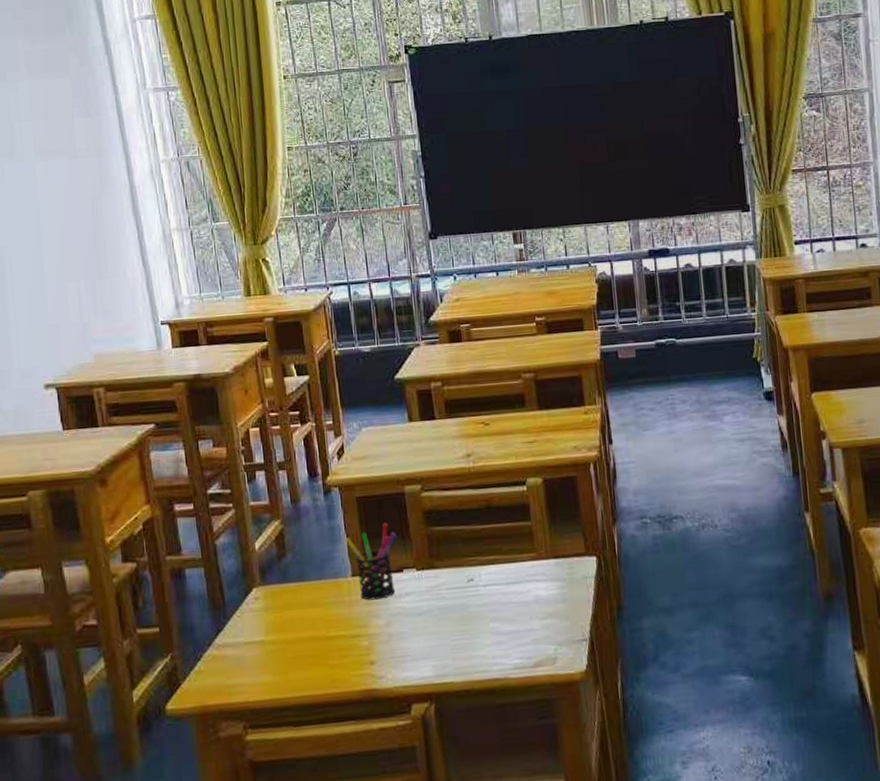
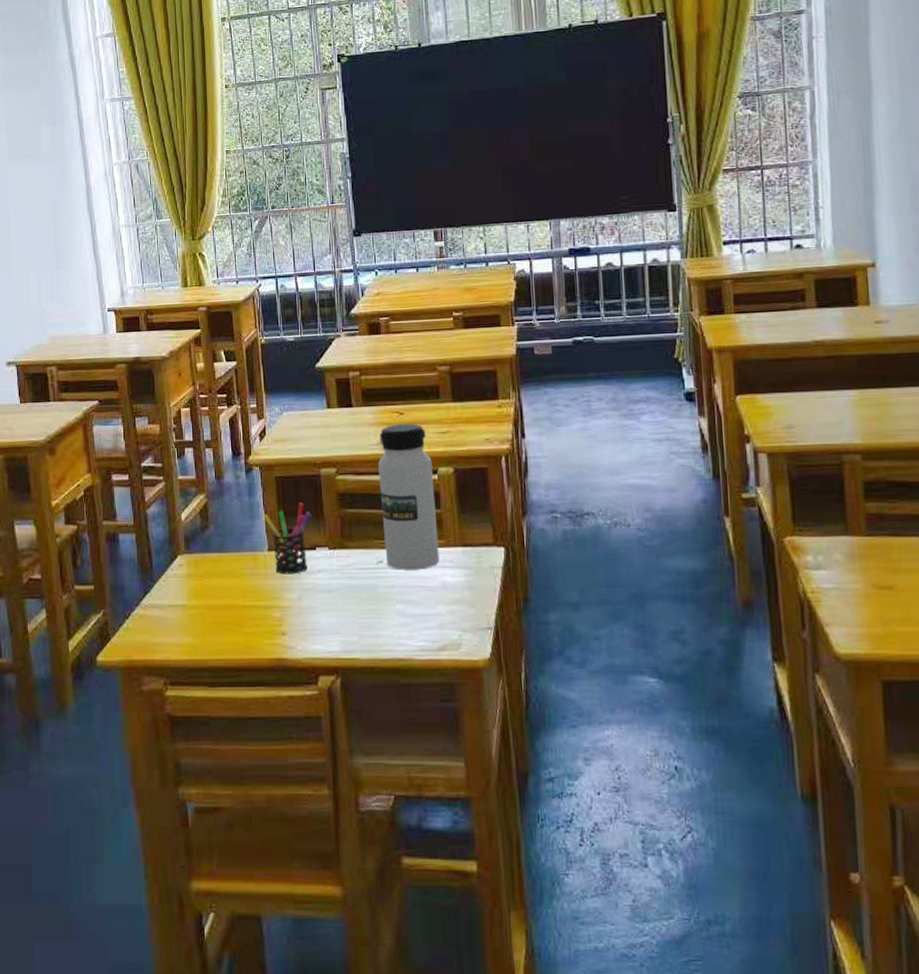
water bottle: none [465,434,532,587] -> present [378,423,439,570]

